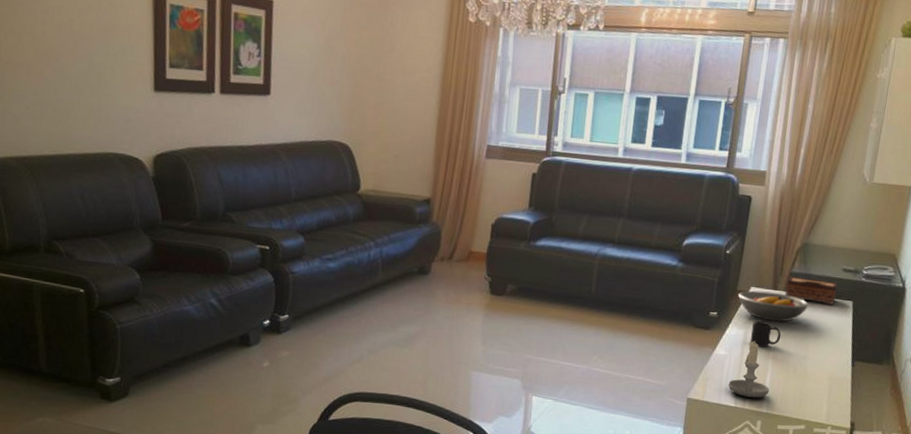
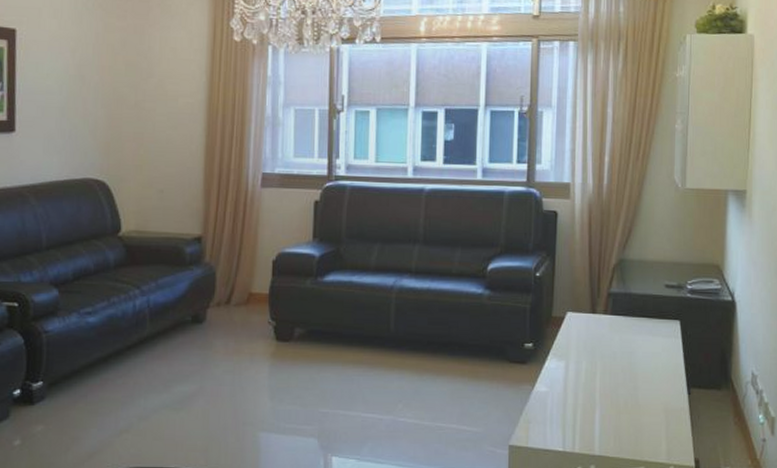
candle: present [728,341,770,398] -> none [553,373,600,439]
fruit bowl: present [737,290,810,322] -> none [553,316,633,350]
mug: present [751,321,781,348] -> none [573,350,606,380]
tissue box: present [785,276,837,305] -> none [605,297,661,326]

